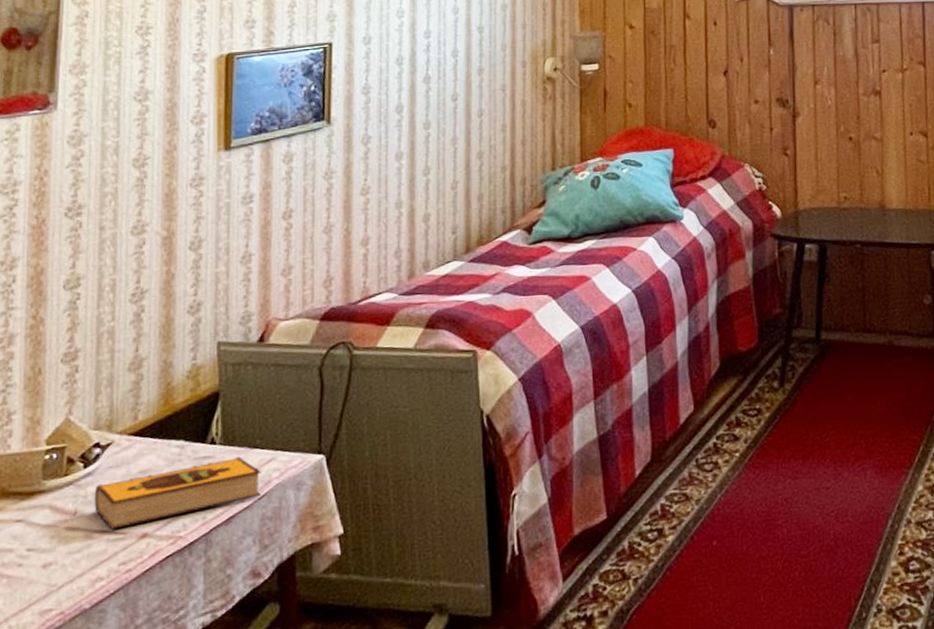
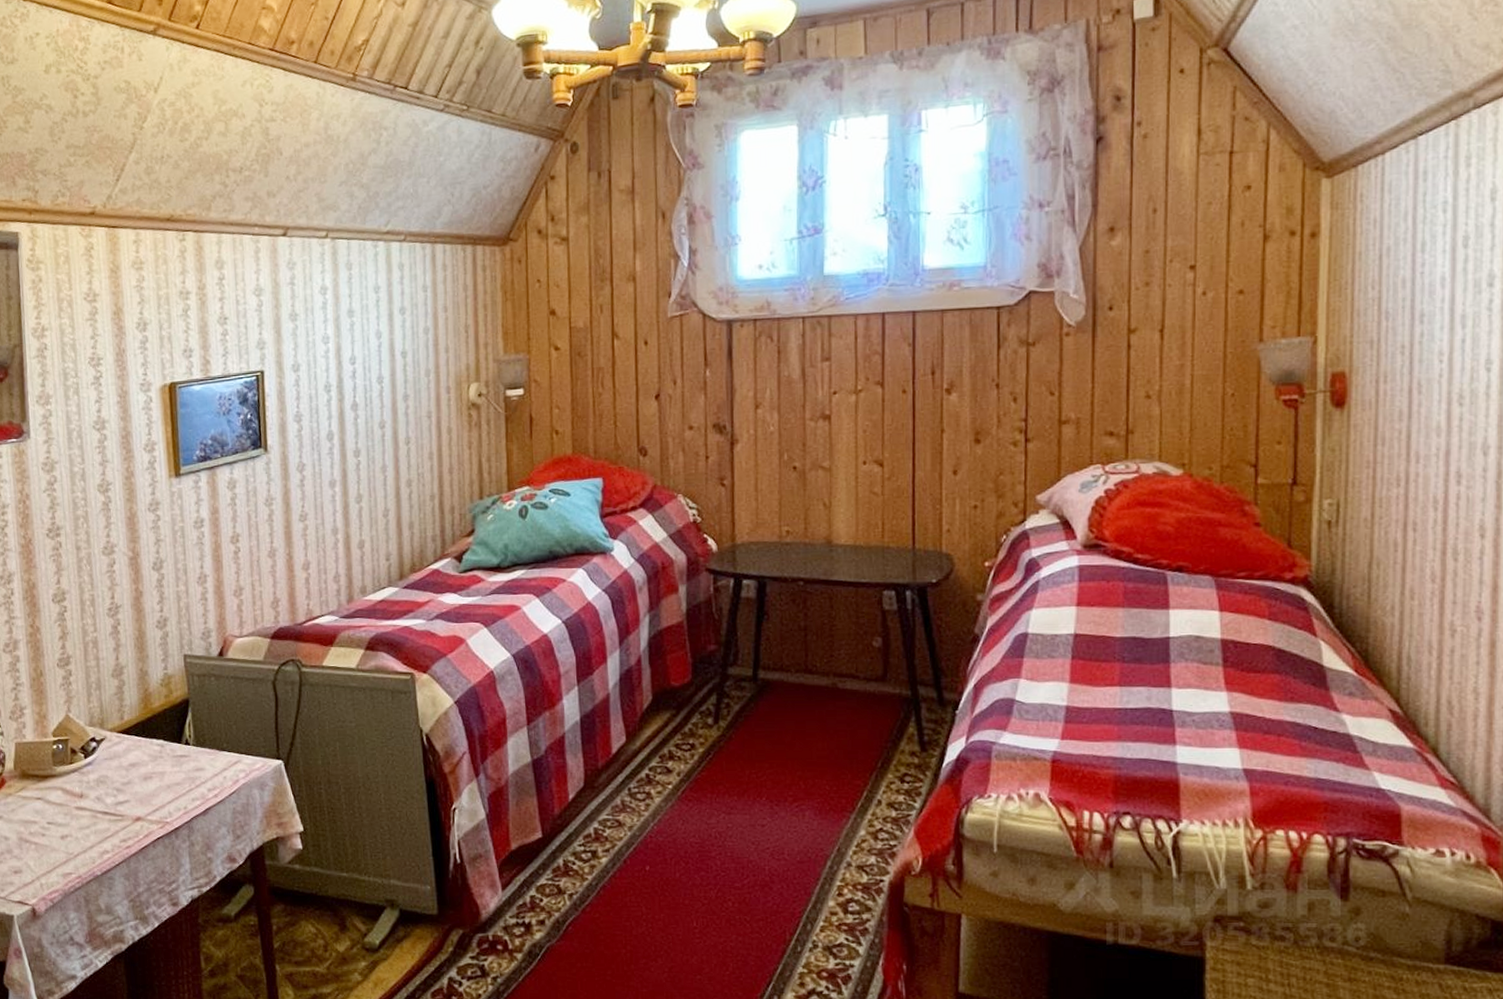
hardback book: present [94,456,262,530] -> none [95,757,231,812]

